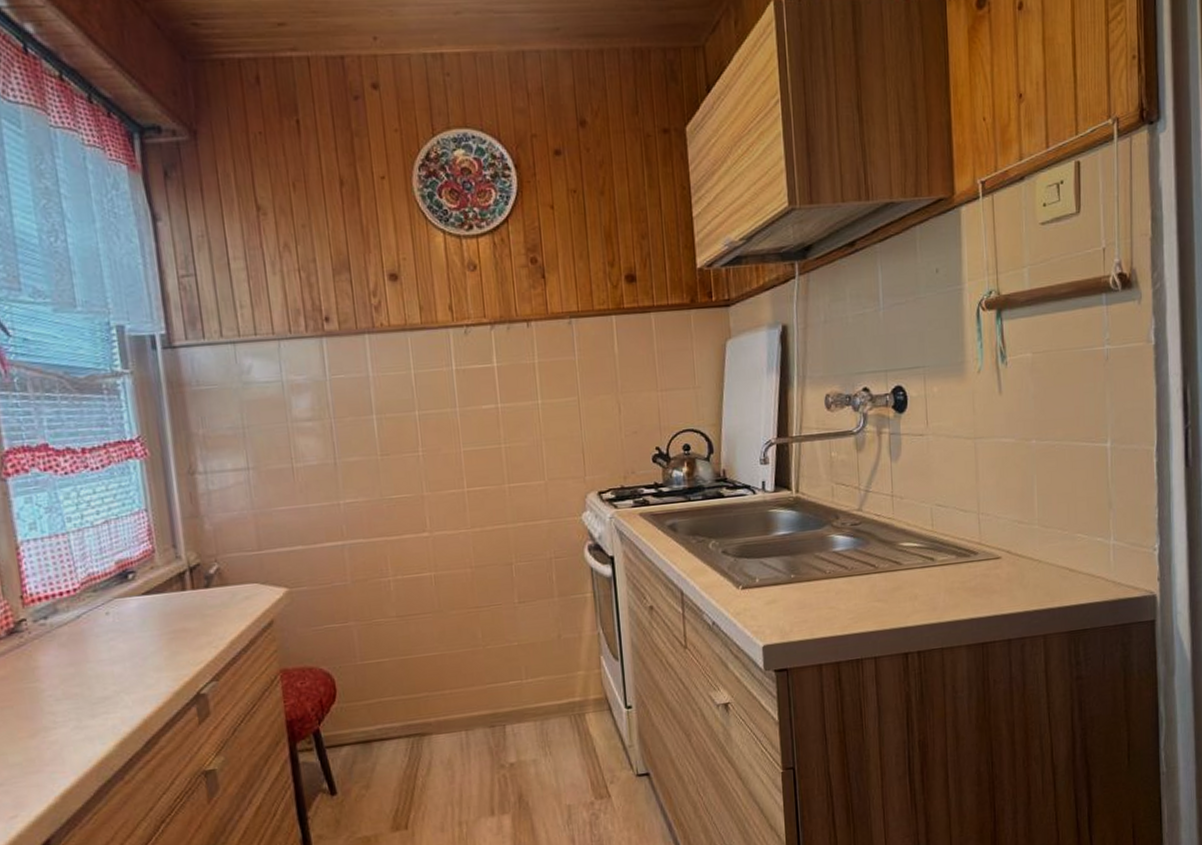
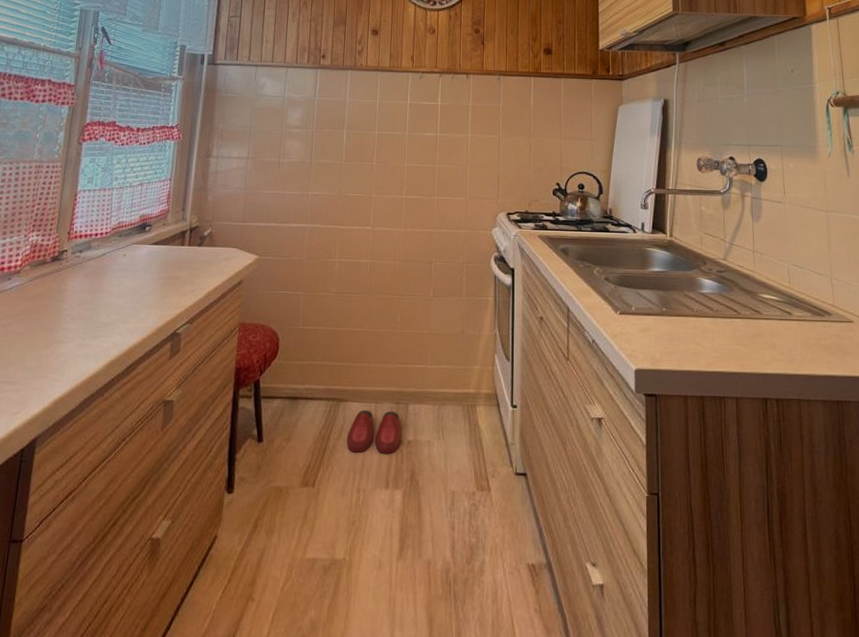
slippers: none [437,735,502,787] -> present [346,409,401,455]

